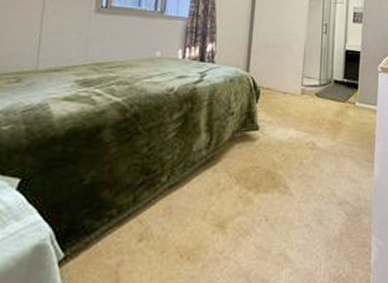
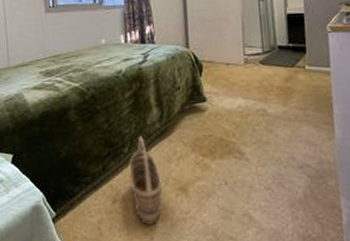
basket: none [163,164,199,267] -> present [129,136,162,225]

